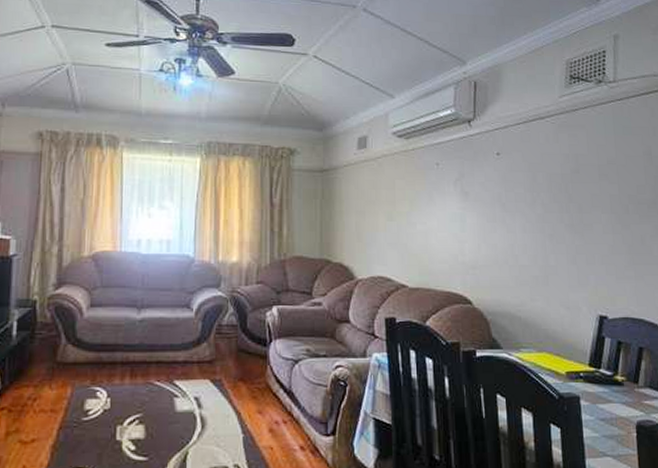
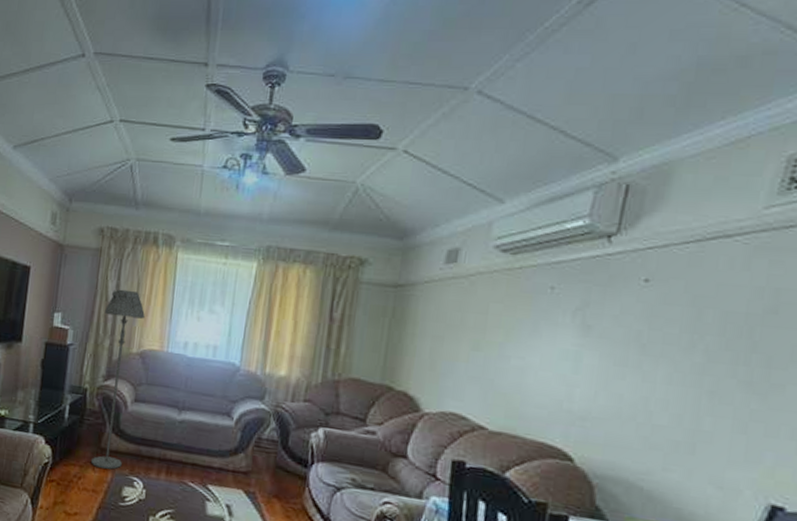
floor lamp: none [47,192,95,384] -> present [91,289,146,470]

